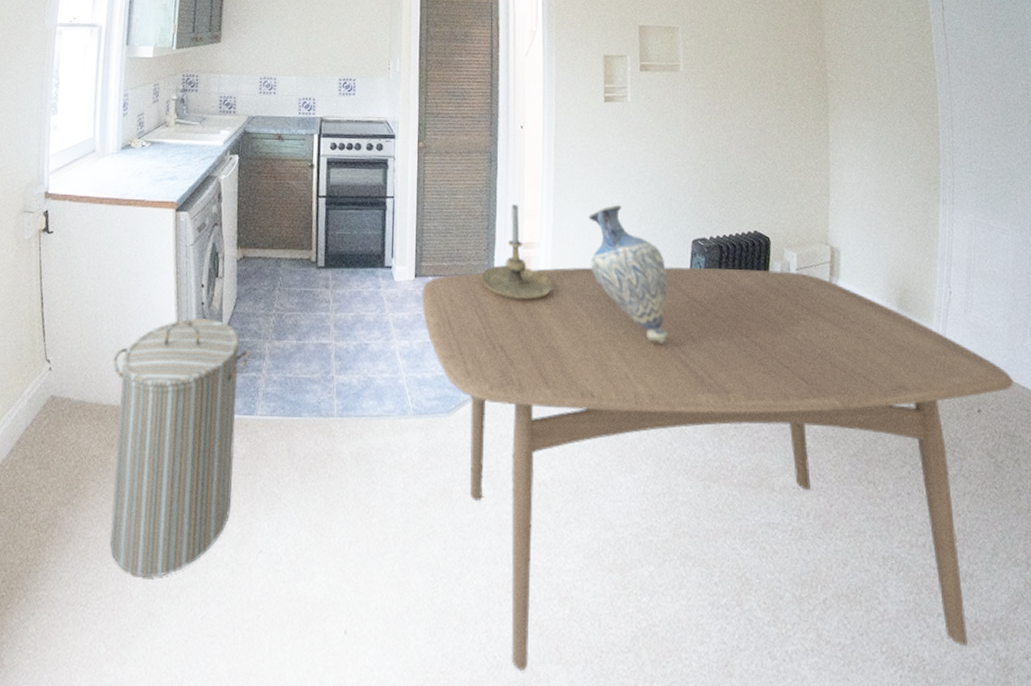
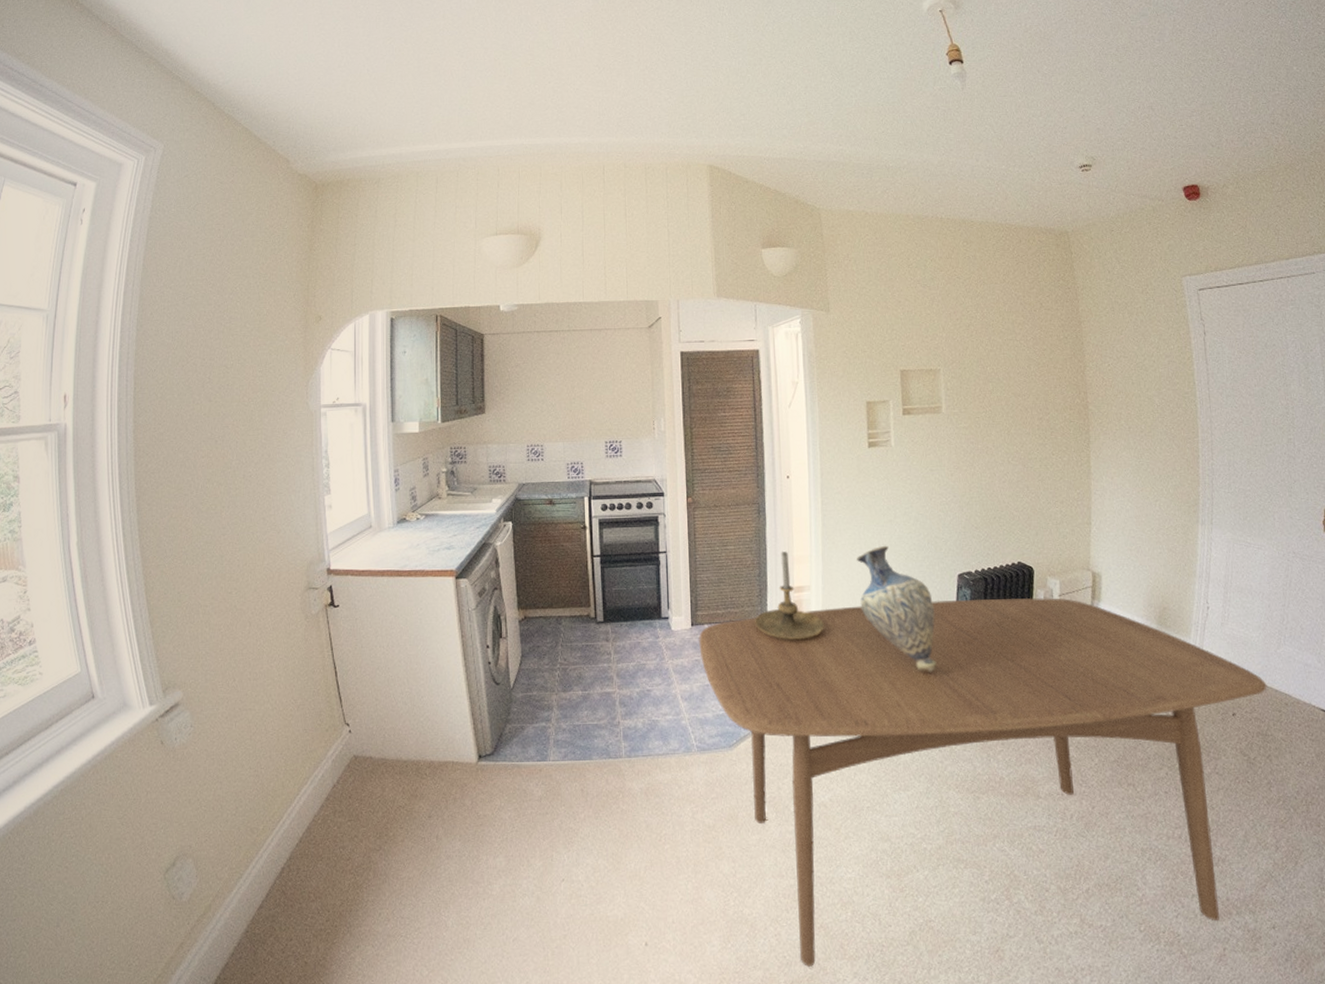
laundry hamper: present [109,318,251,578] -> none [408,676,539,909]

